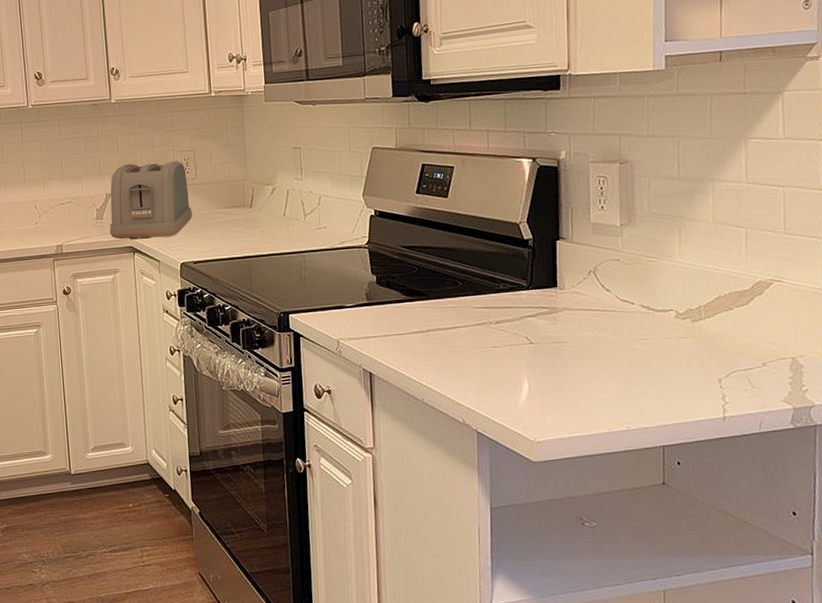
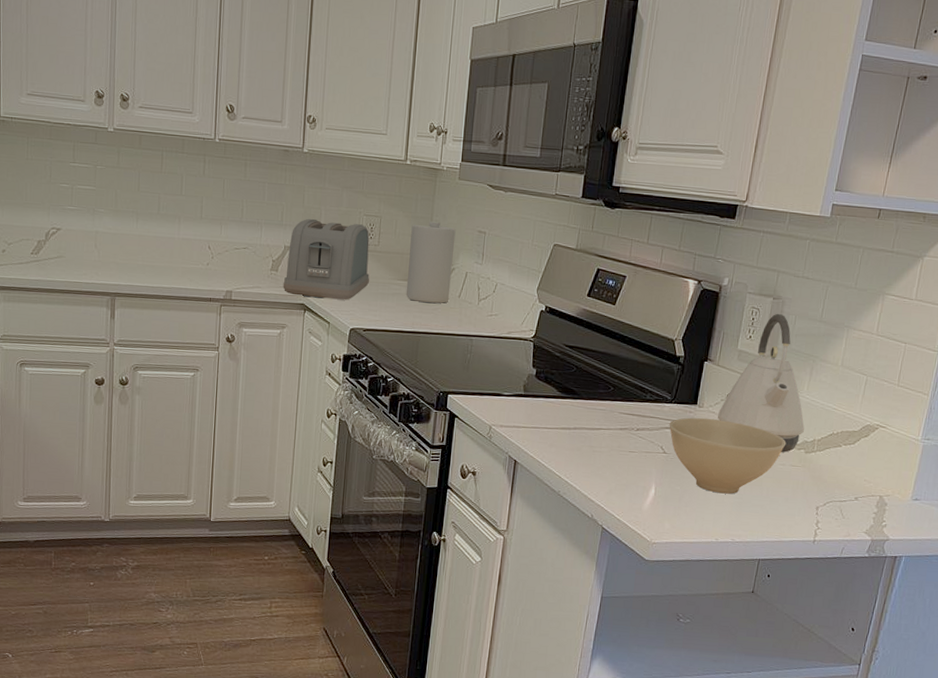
paper towel holder: none [226,146,275,227] -> present [406,221,456,303]
bowl: none [530,299,668,379] -> present [669,417,786,494]
kettle: none [583,177,685,325] -> present [718,313,805,453]

